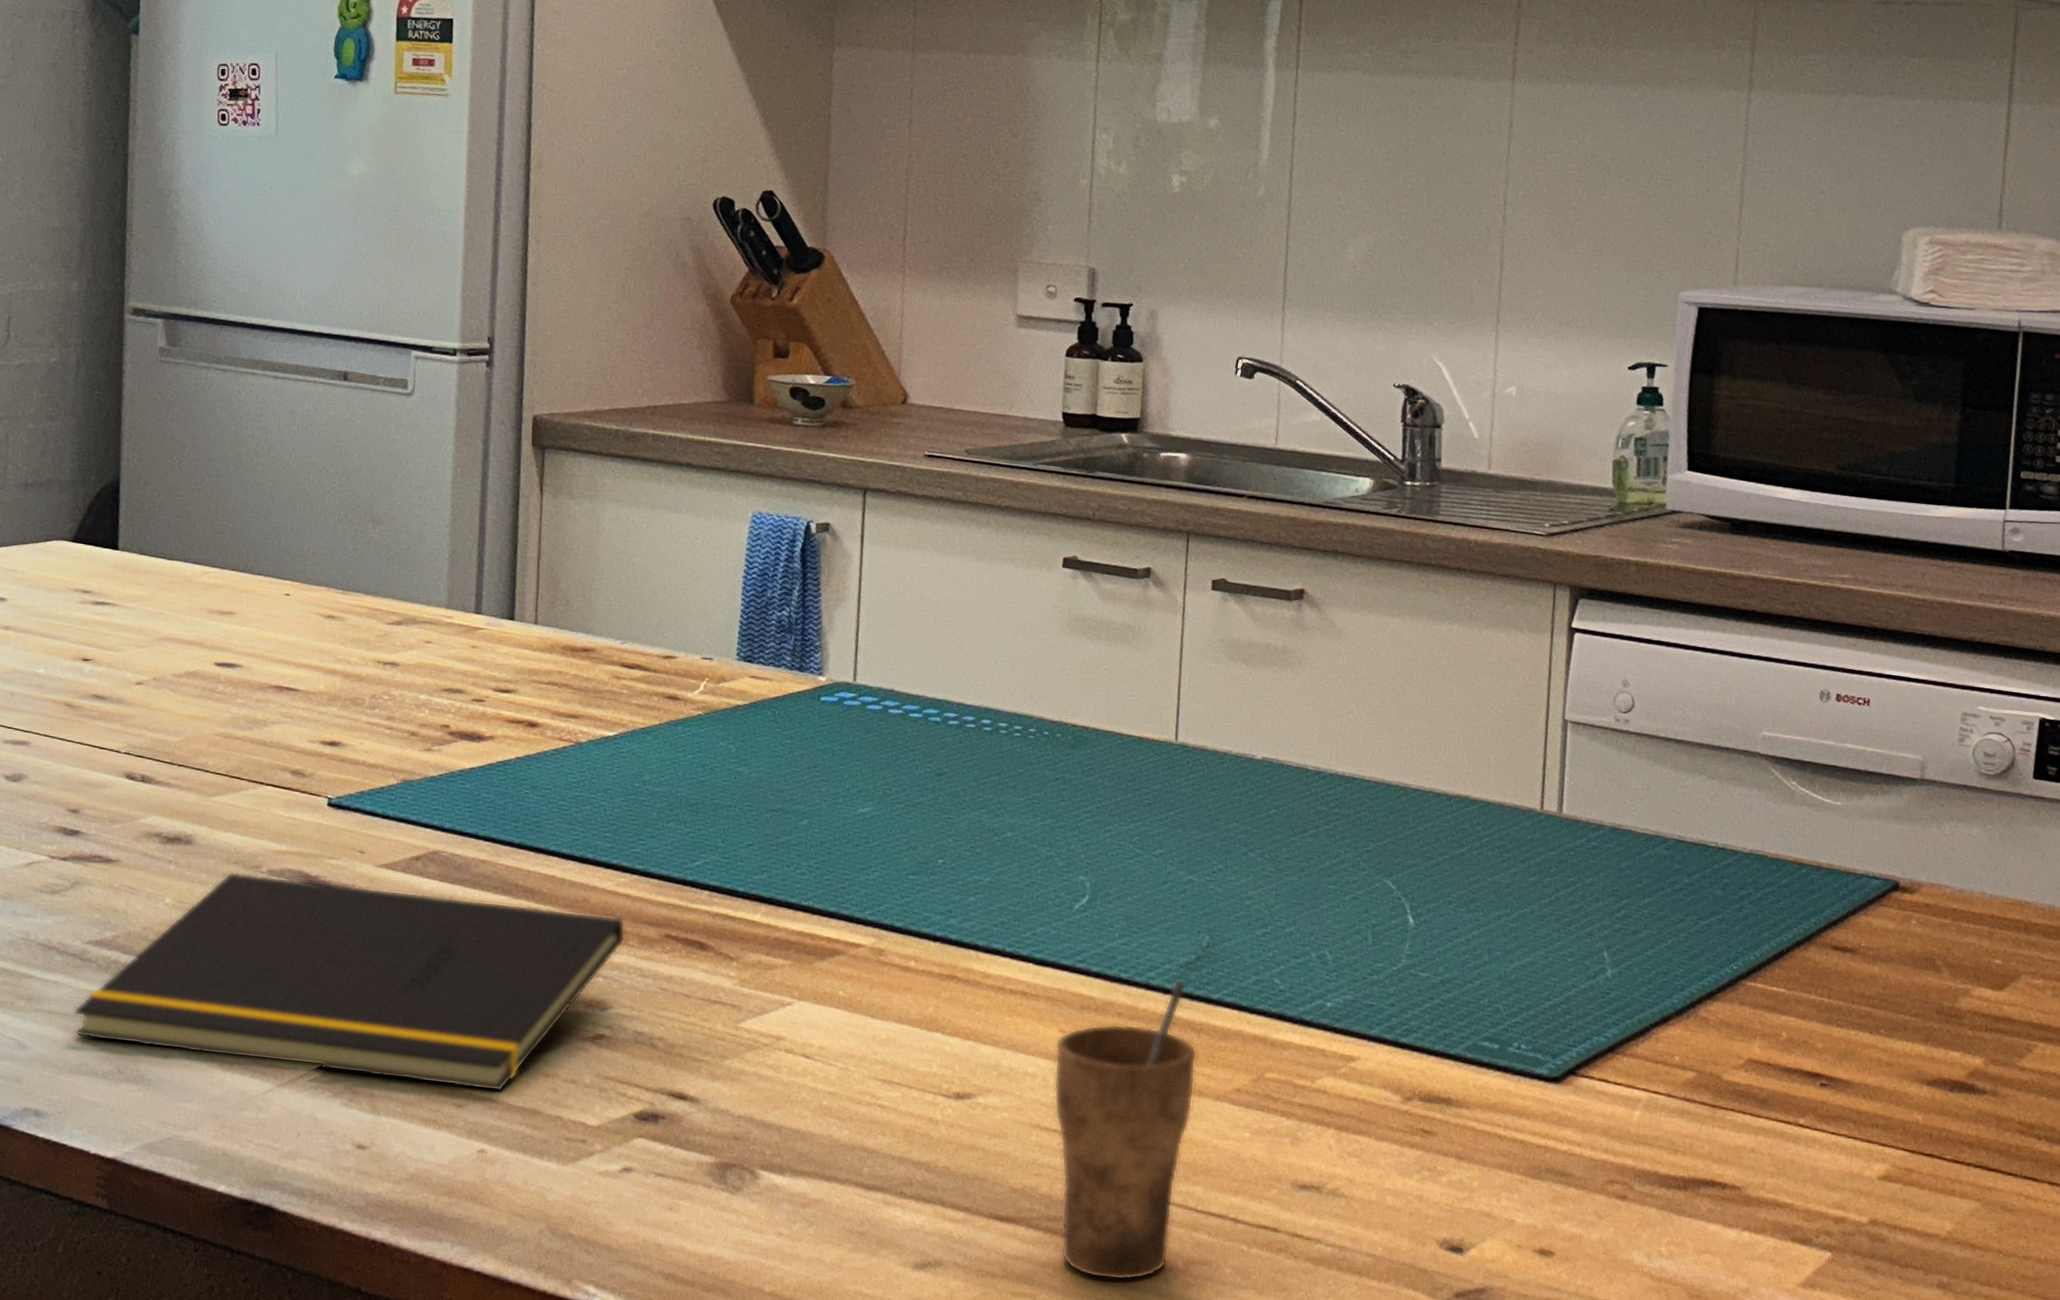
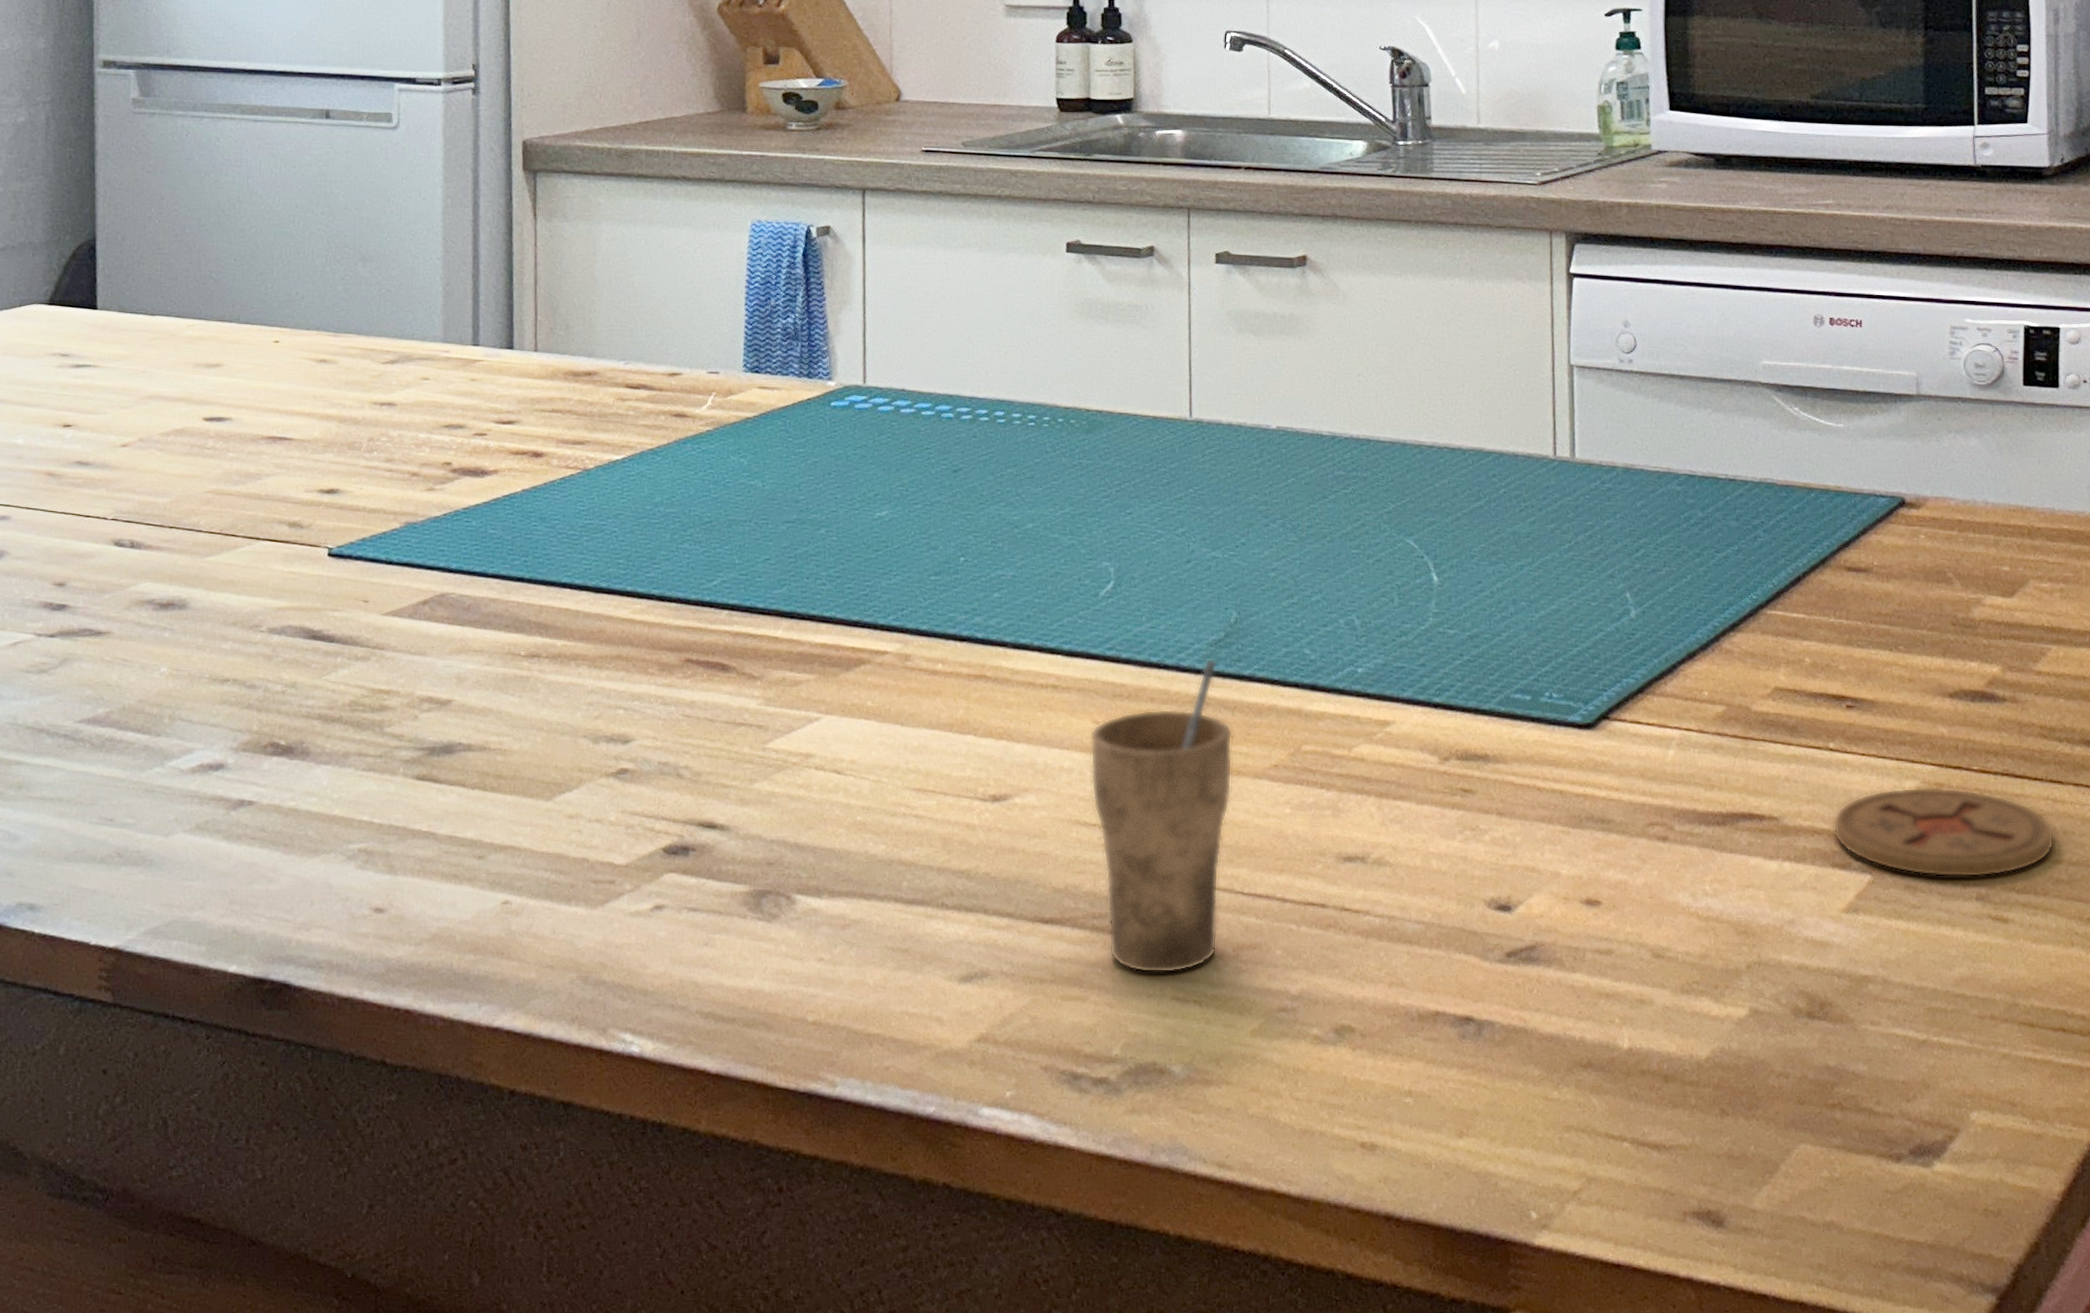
notepad: present [73,871,626,1092] -> none [66,633,645,839]
coaster: none [1796,1169,2025,1266] -> present [1833,786,2055,878]

